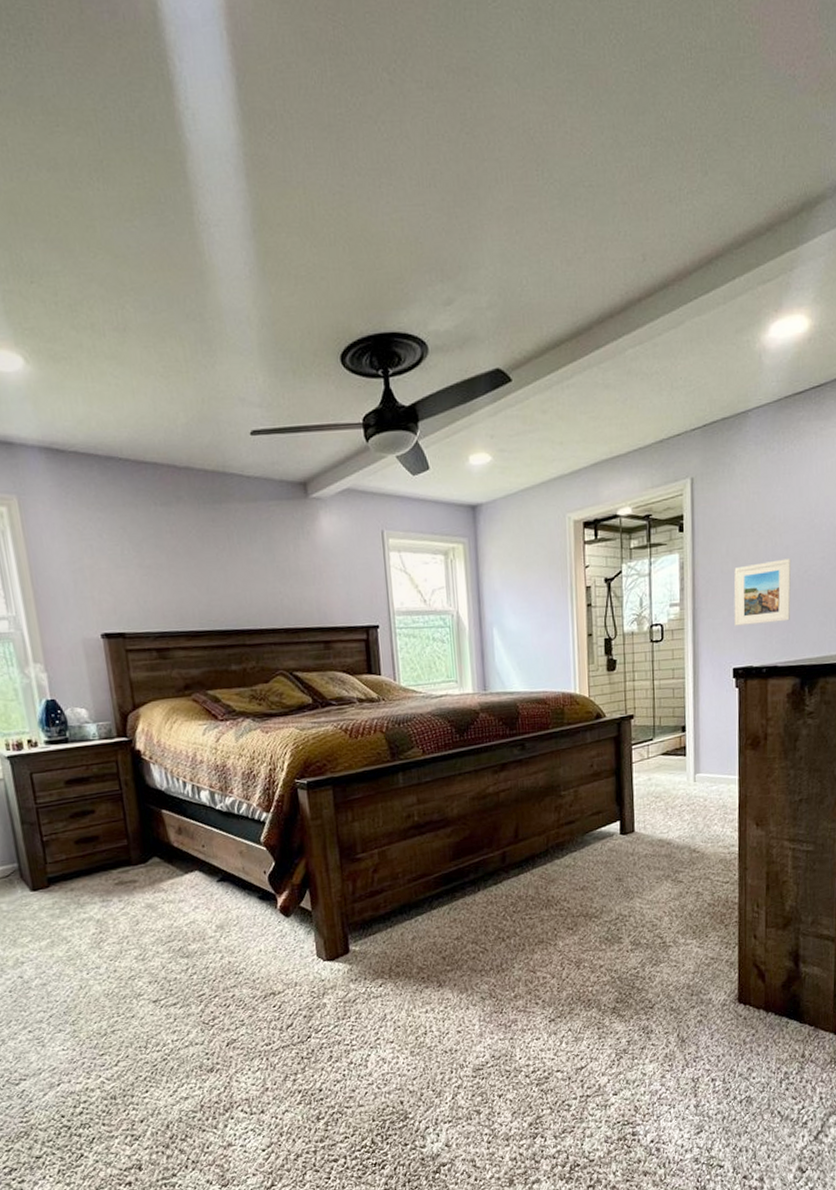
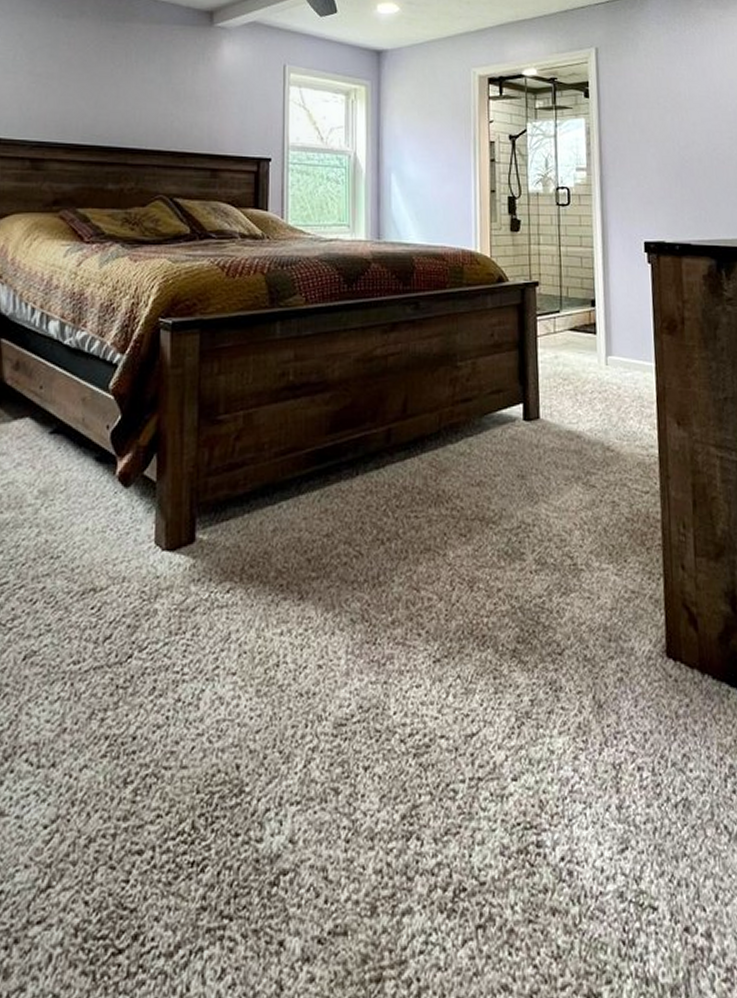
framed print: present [734,558,792,626] -> none [641,135,702,198]

